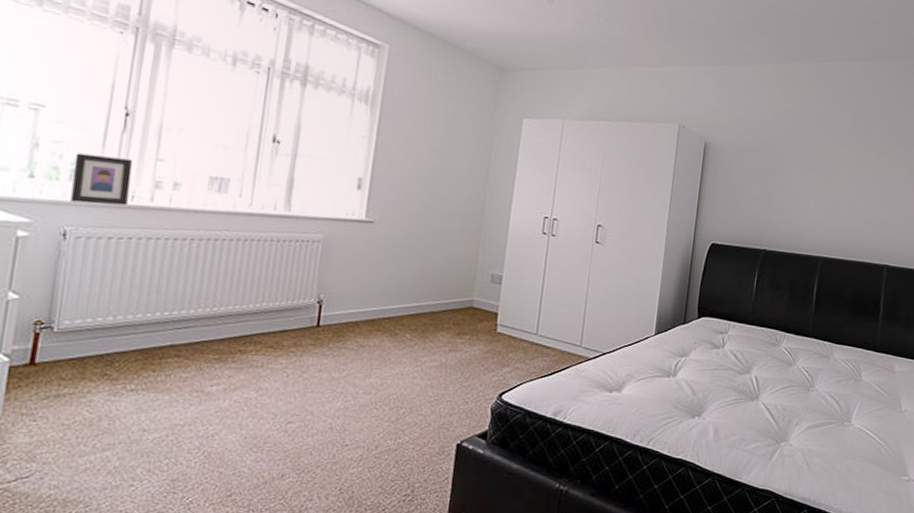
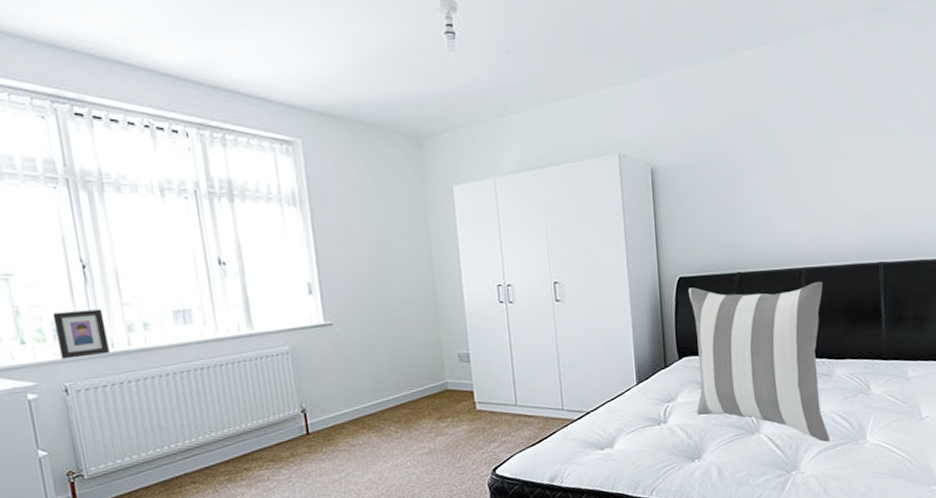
pillow: none [705,255,835,419] -> present [689,282,829,442]

